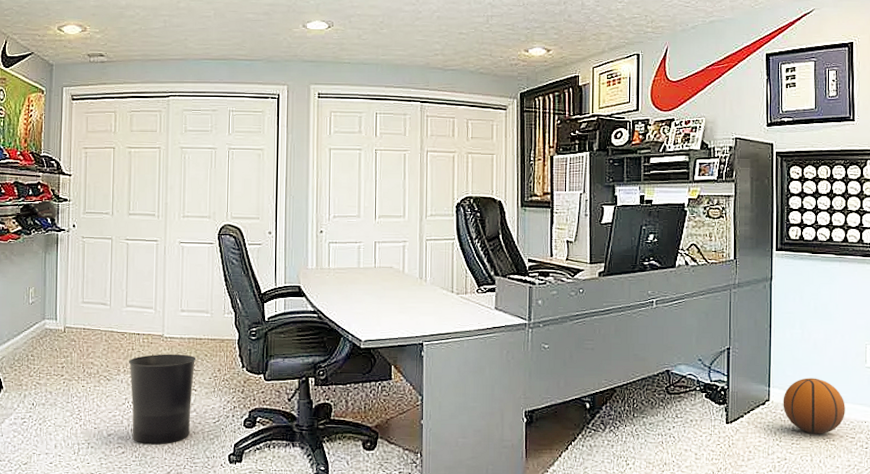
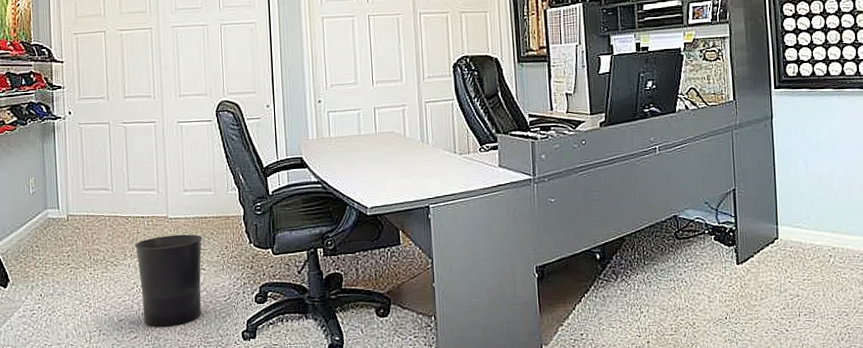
baseball glove: present [15,199,57,219] -> none [9,88,52,109]
basketball: present [783,378,845,434] -> none [791,213,854,269]

